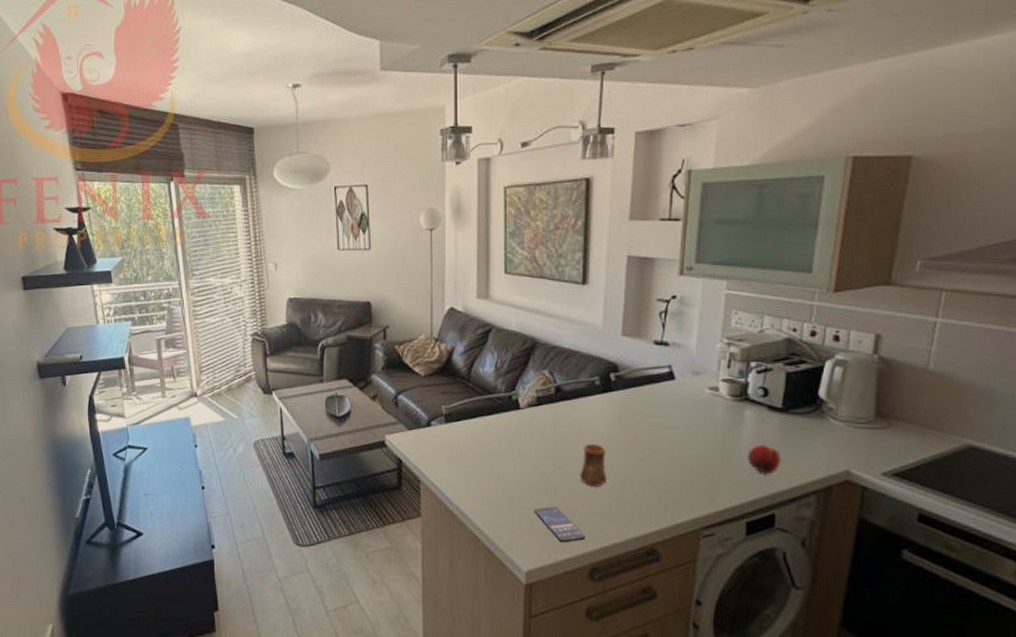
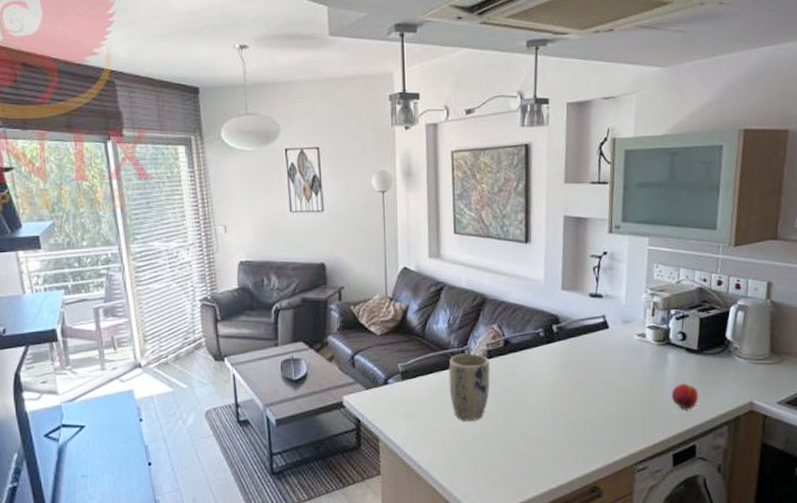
plant pot: none [494,399,539,469] -> present [448,353,490,421]
smartphone: present [534,506,585,543] -> none [488,454,536,488]
cup: present [580,444,608,487] -> none [529,392,554,432]

